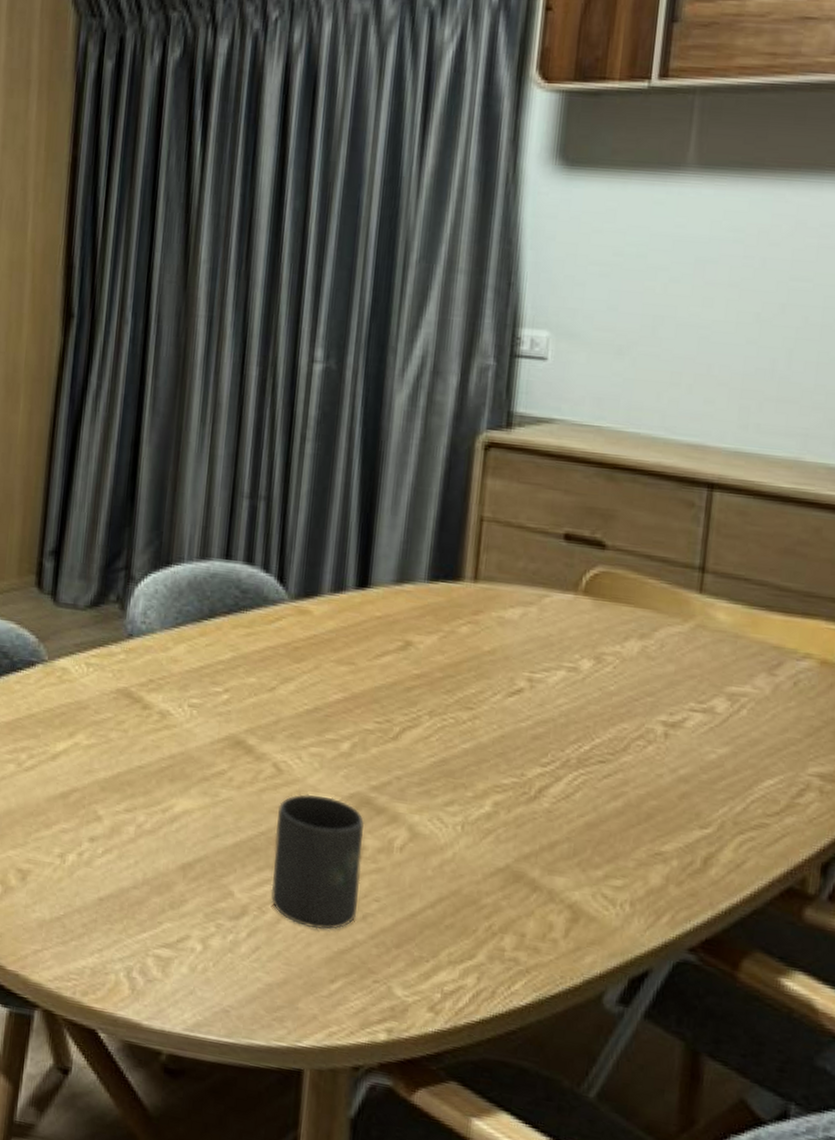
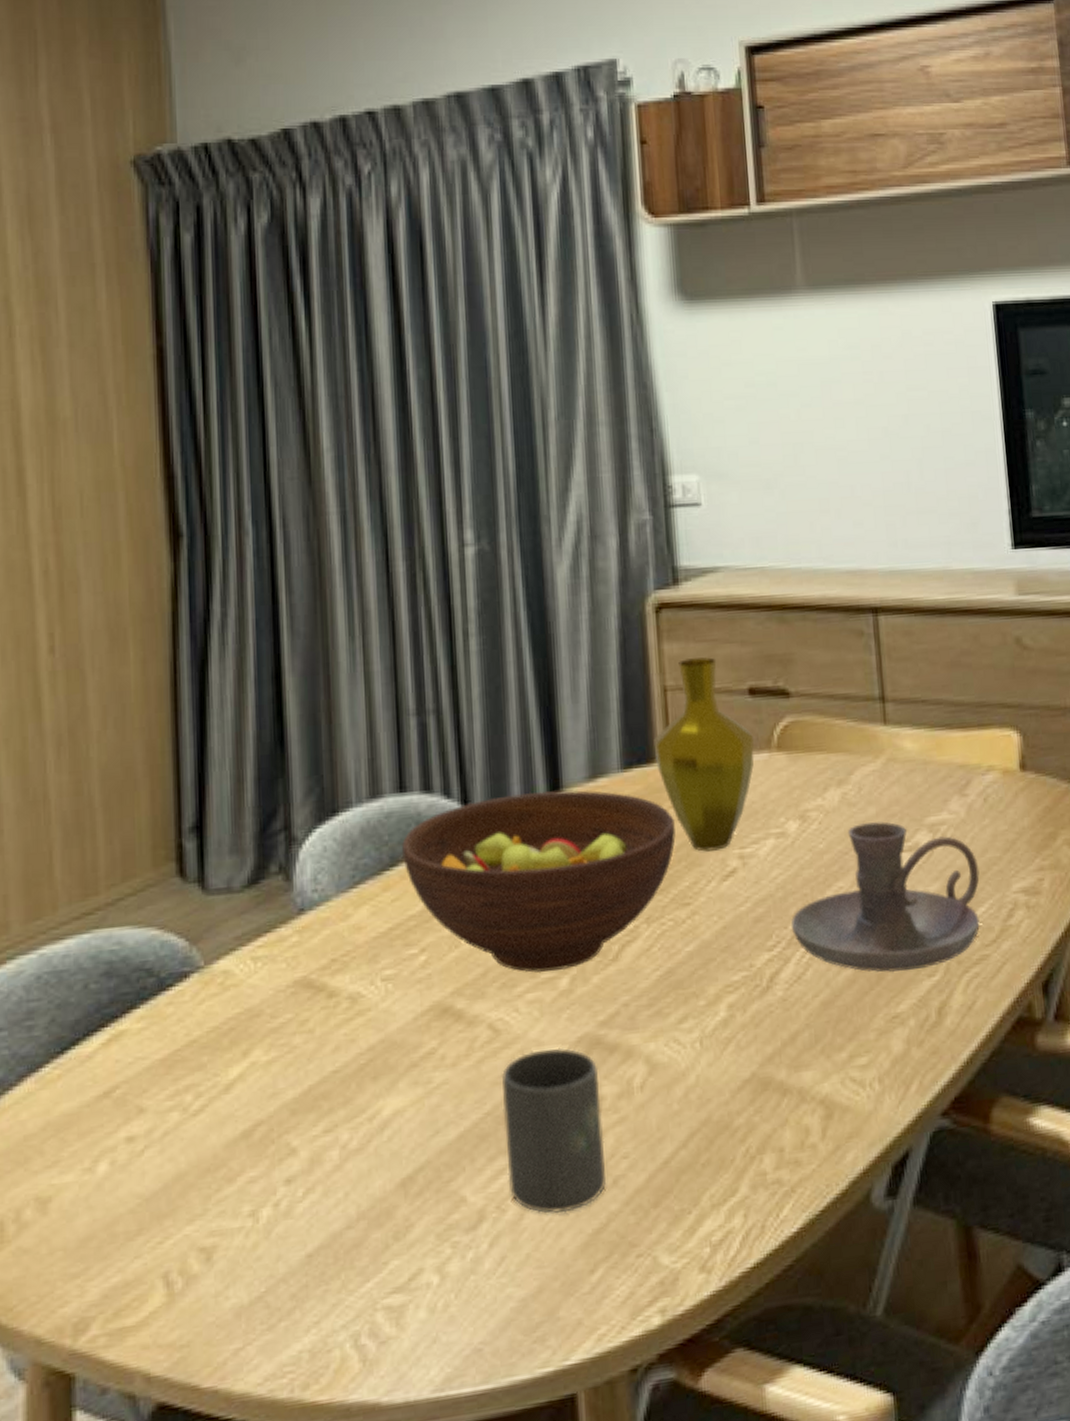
fruit bowl: none [219,580,471,736] -> present [401,789,676,973]
vase: none [462,496,561,670] -> present [653,657,754,852]
candle holder: none [567,676,775,820] -> present [790,821,980,973]

